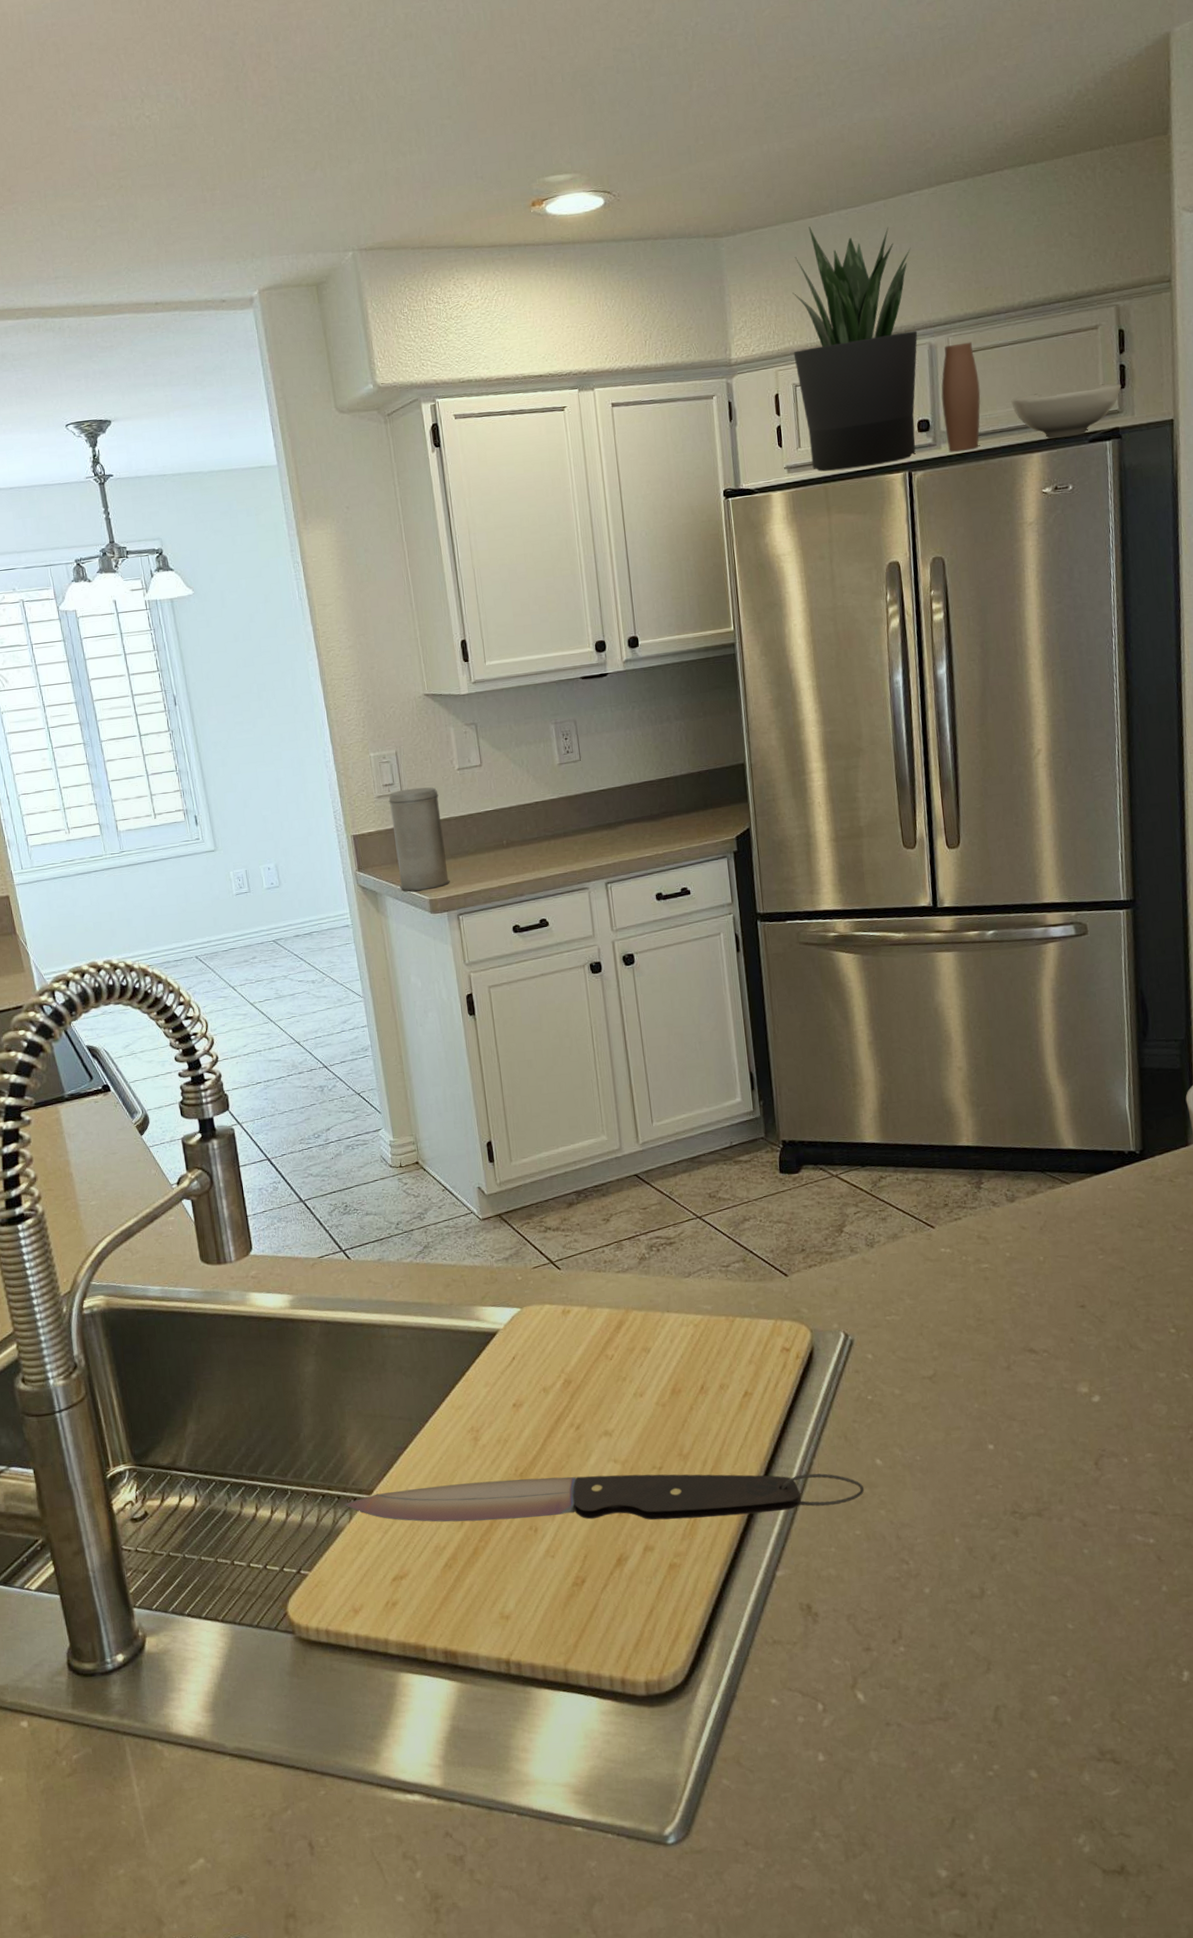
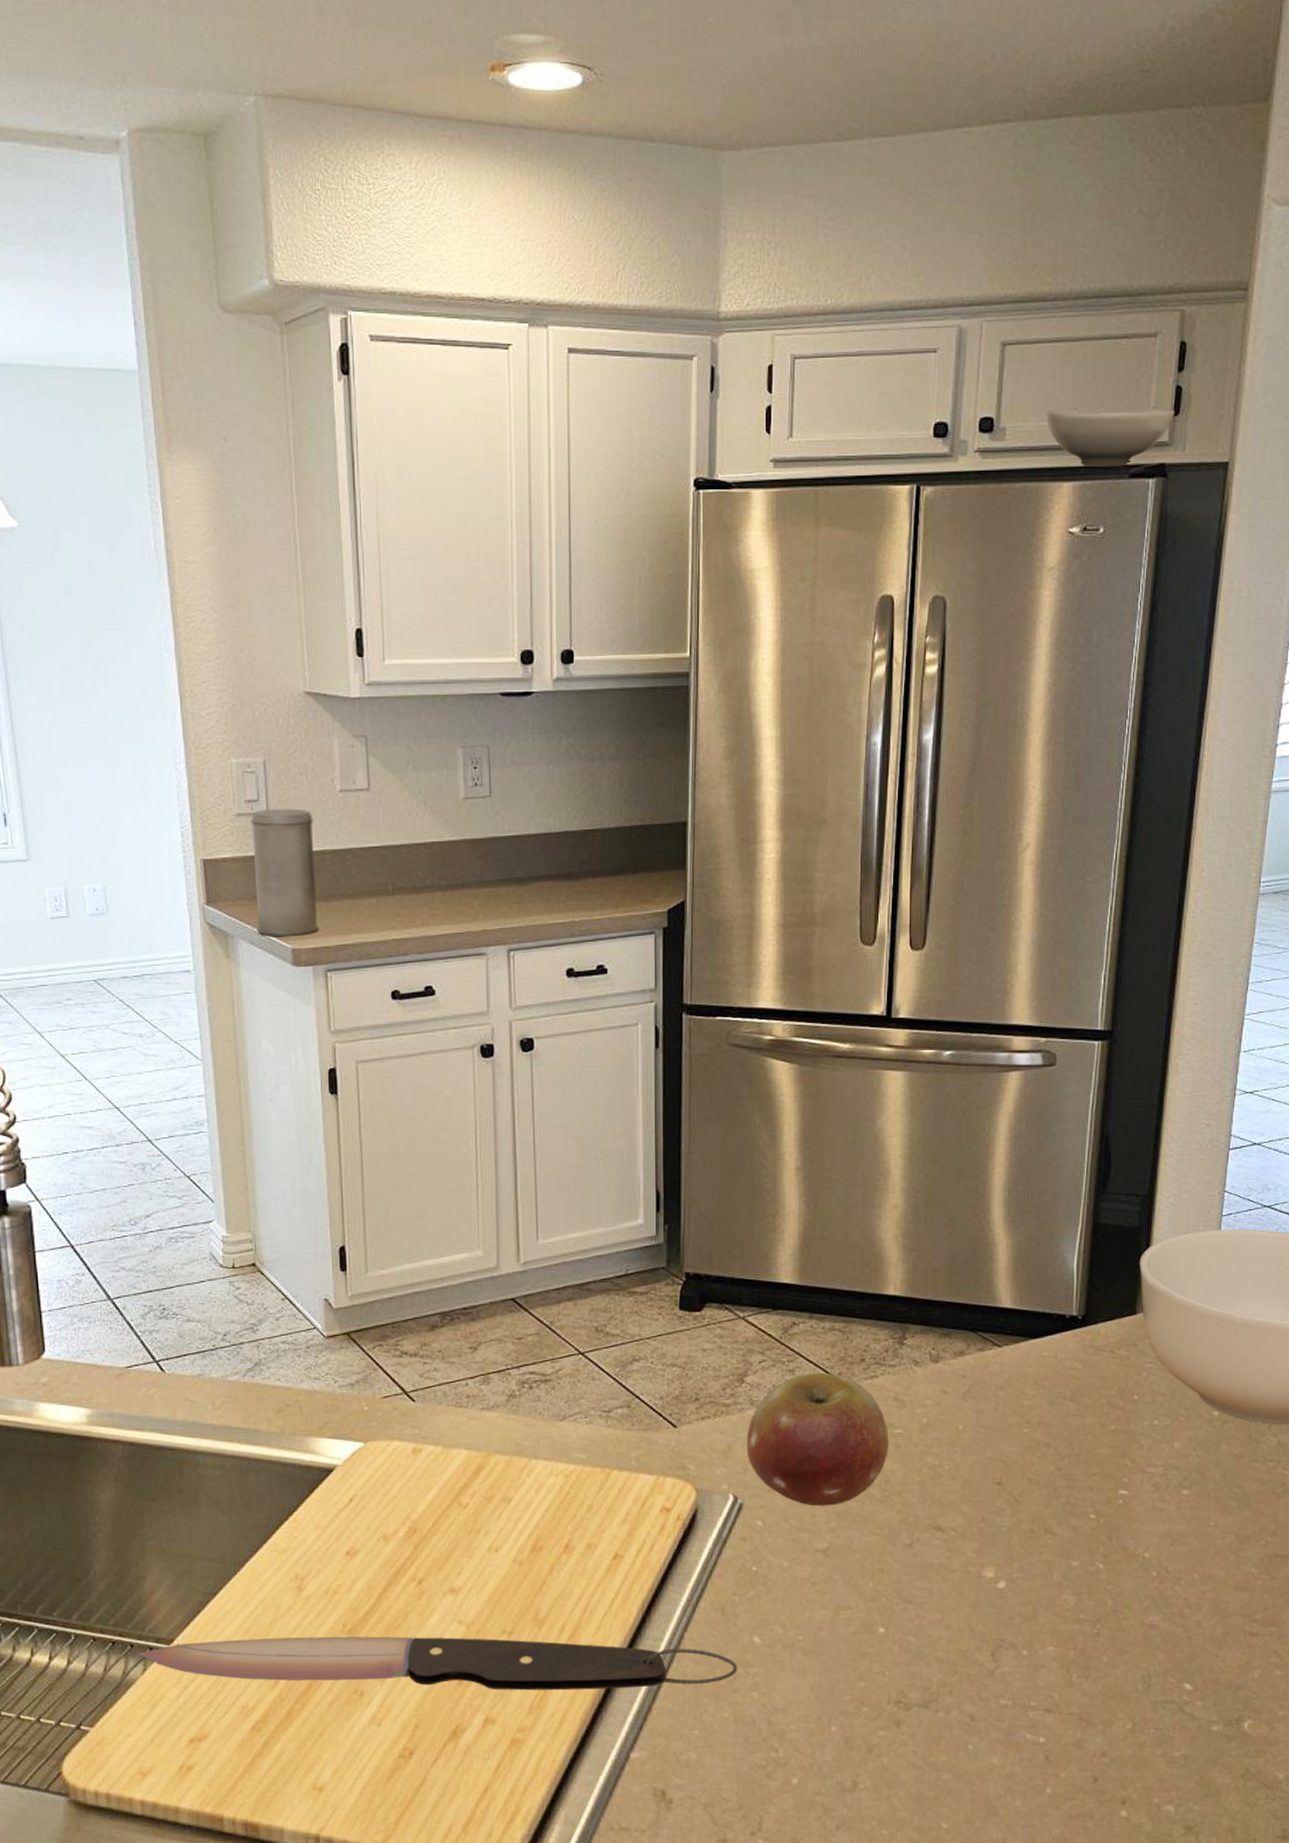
planter: present [792,226,918,472] -> none [796,153,951,473]
fruit: none [850,1218,979,1338] -> present [746,1372,890,1506]
vase: present [941,342,981,453] -> none [965,331,1012,469]

